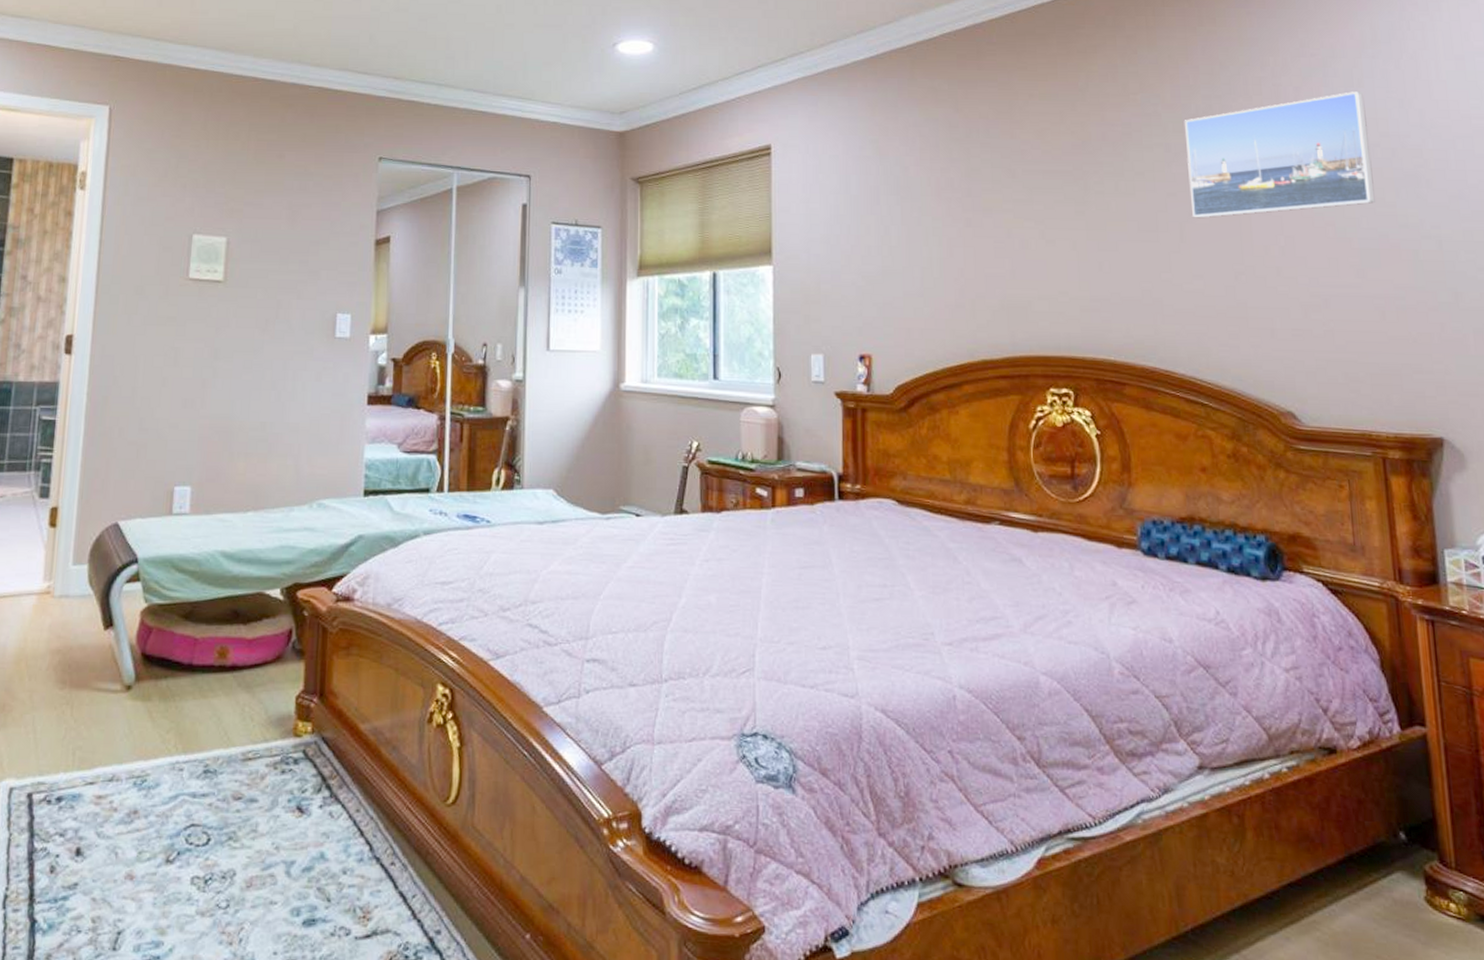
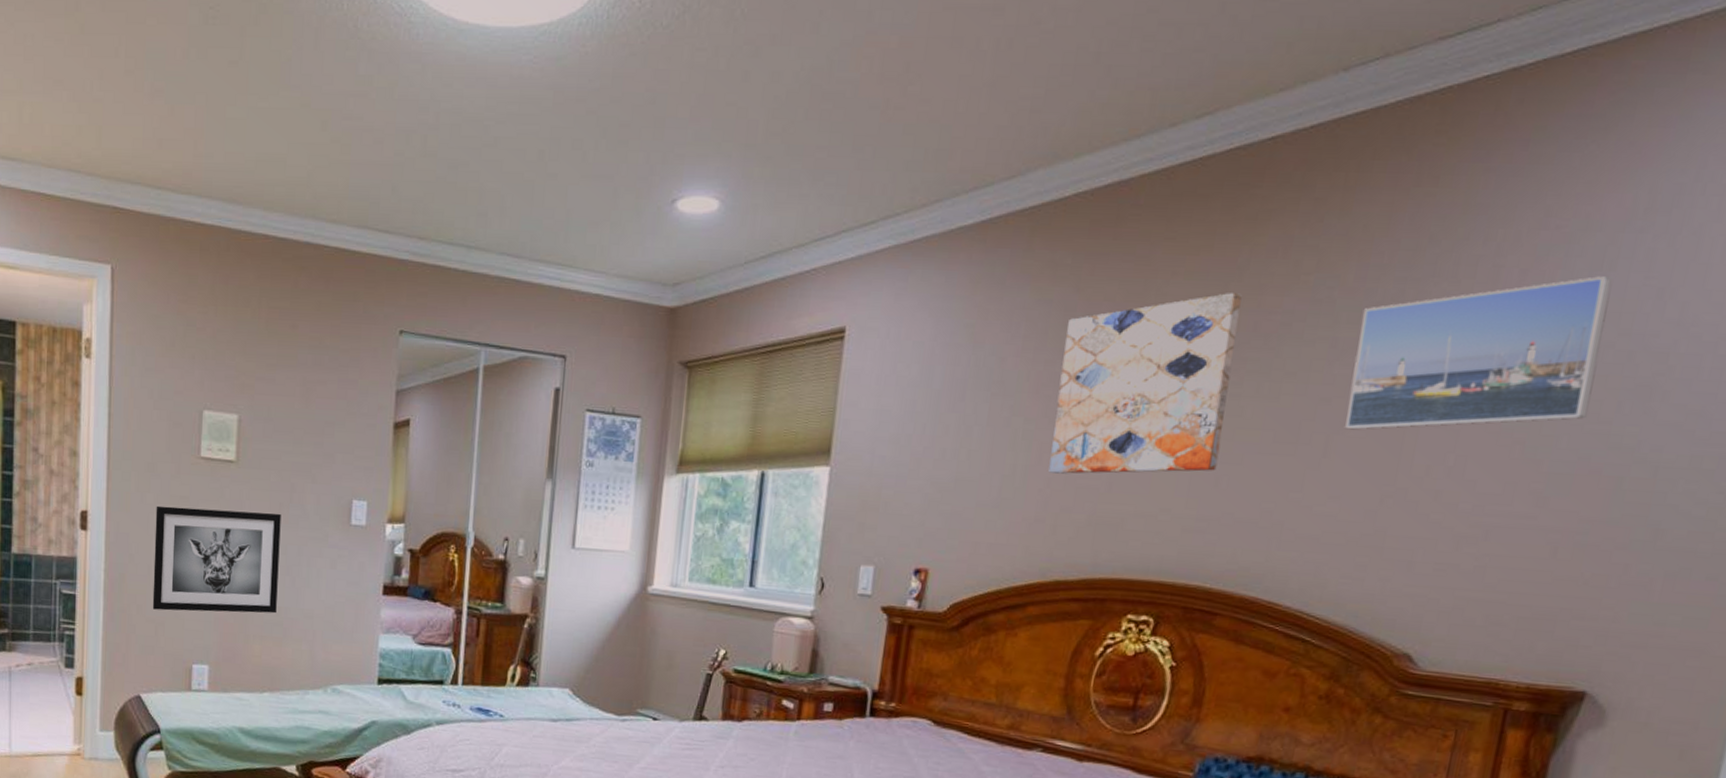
wall art: none [135,327,267,432] -> present [152,505,281,614]
wall art: none [954,110,1098,264] -> present [1048,293,1242,474]

